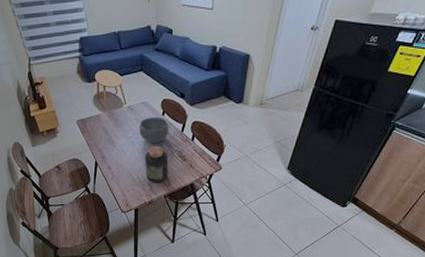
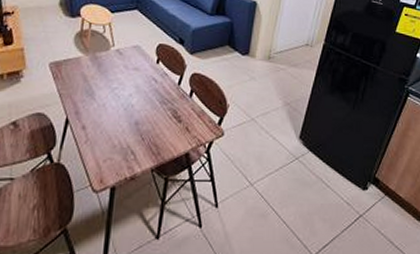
bowl: present [140,117,170,143] -> none [127,64,164,98]
jar: present [145,146,168,183] -> none [130,102,160,152]

